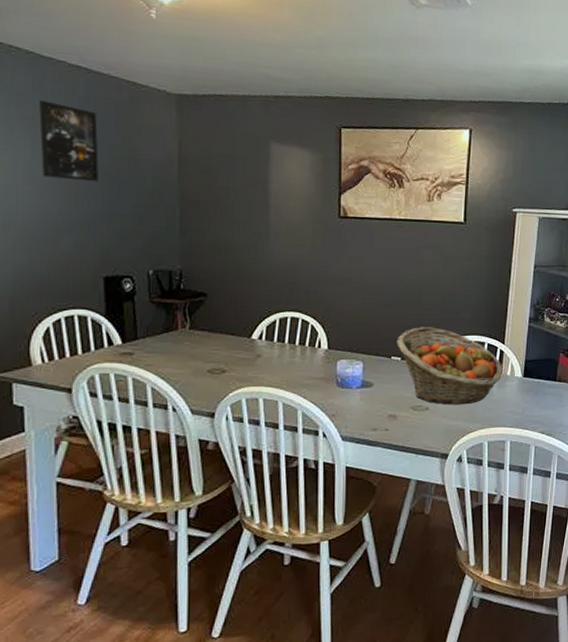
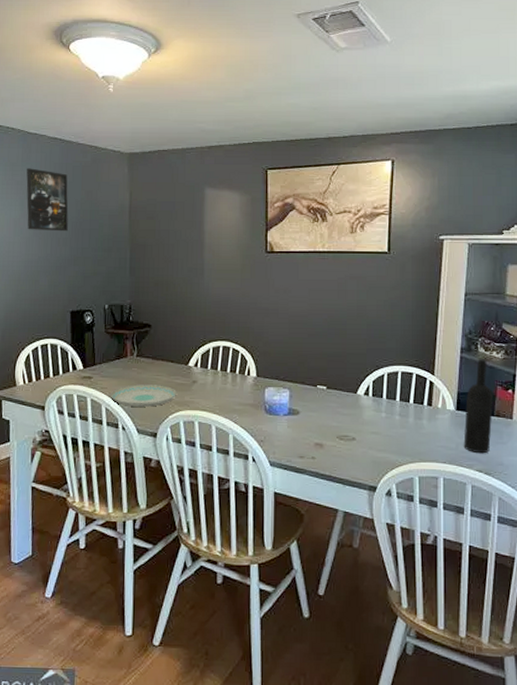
plate: none [156,360,239,385] -> present [109,384,178,407]
fruit basket: present [397,327,503,405] -> none [322,356,433,437]
wine bottle: none [529,328,556,417] -> present [463,359,493,454]

